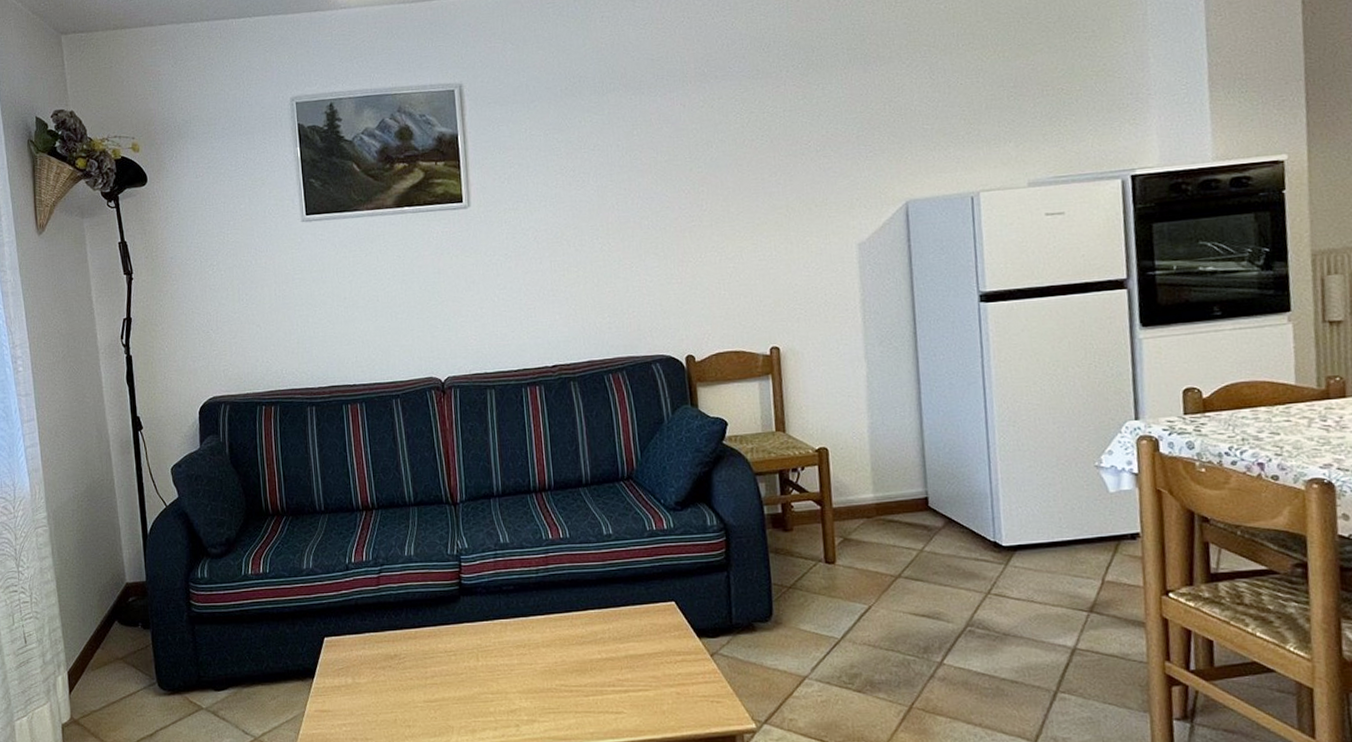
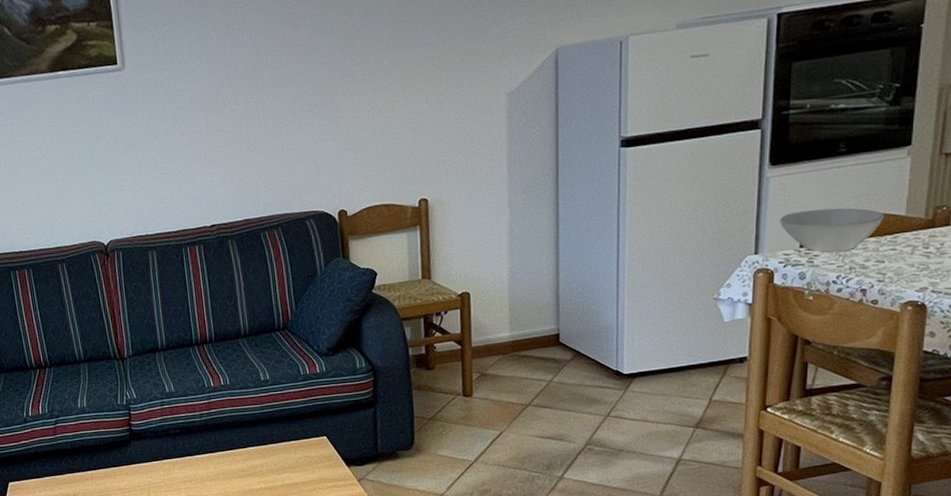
bowl: none [1157,374,1274,421] -> present [779,208,885,253]

